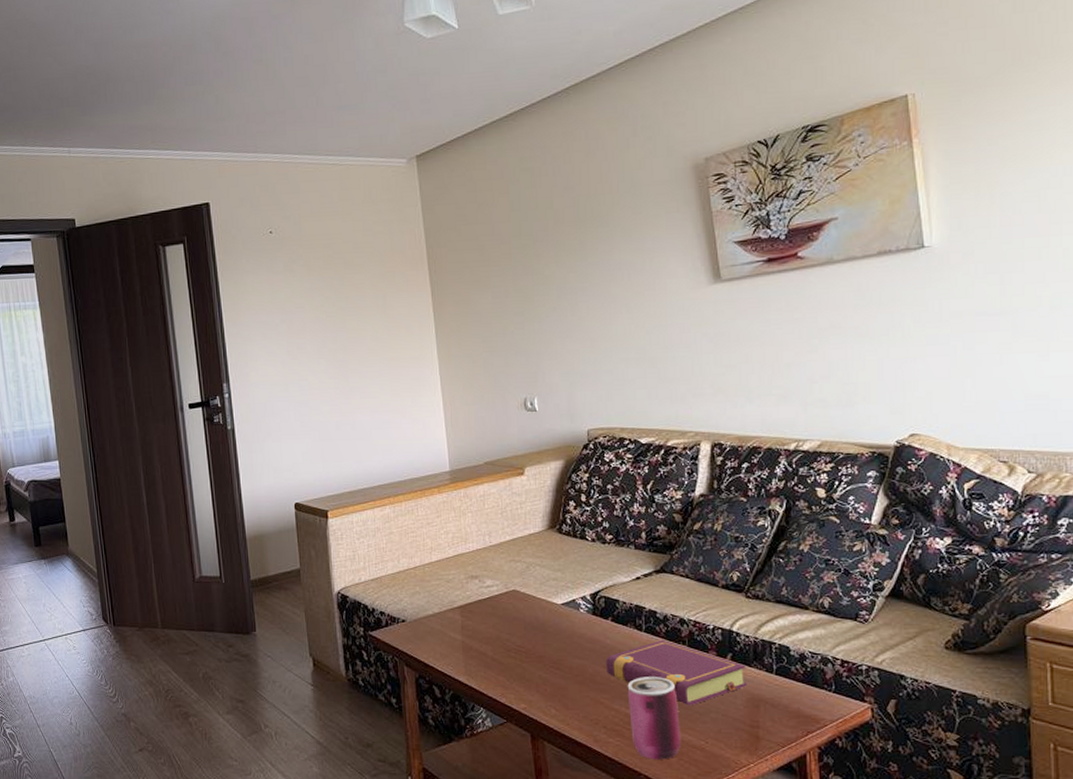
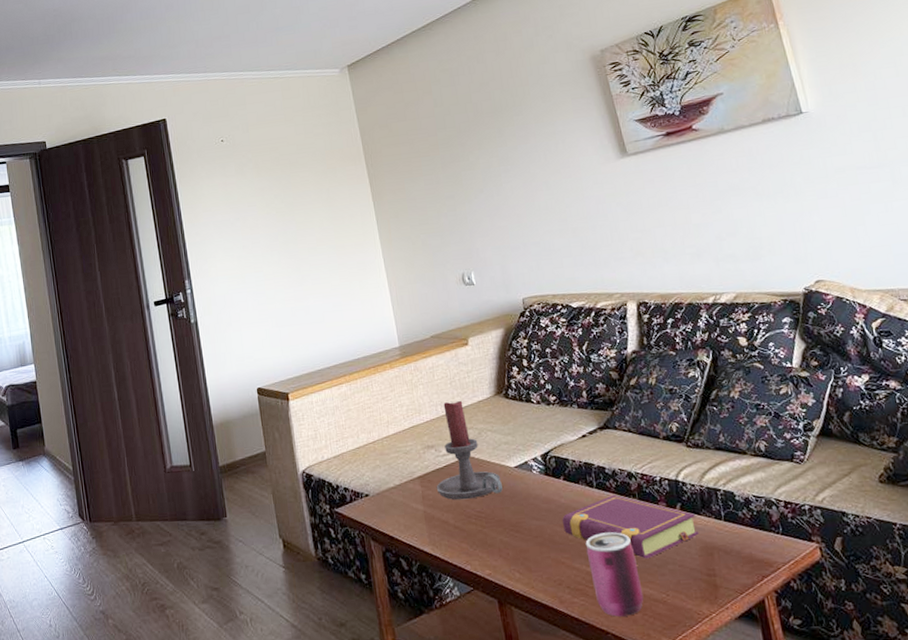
candle holder: none [477,531,546,633] -> present [436,400,503,500]

